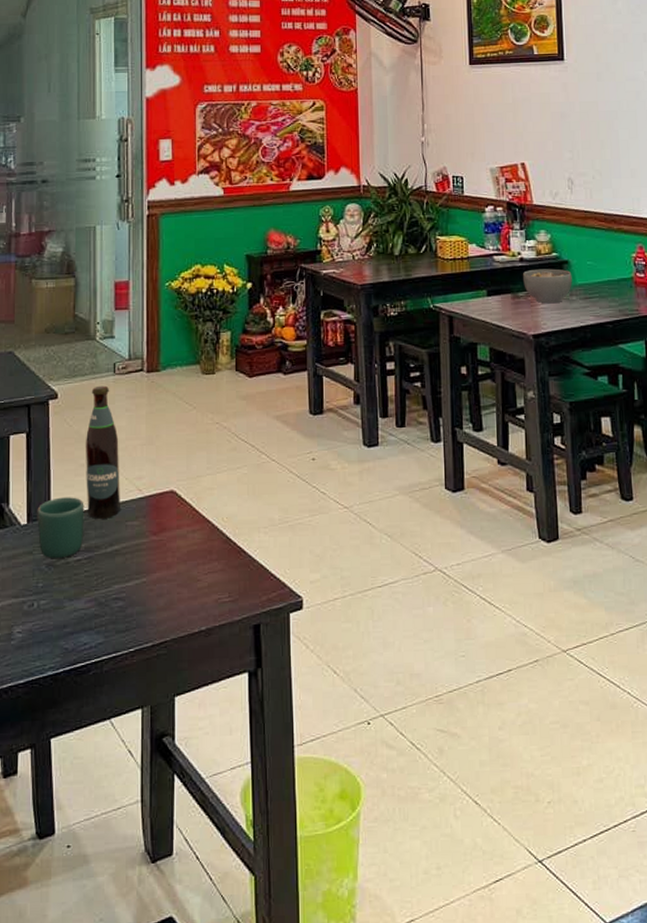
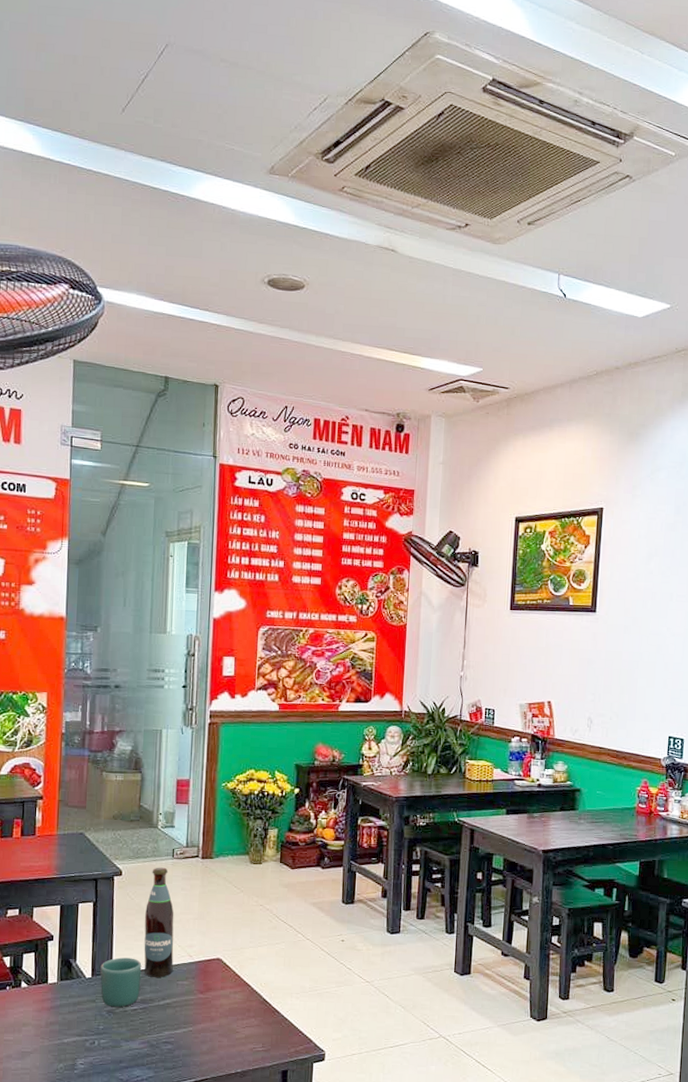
soup bowl: present [523,268,572,304] -> none [539,794,582,825]

